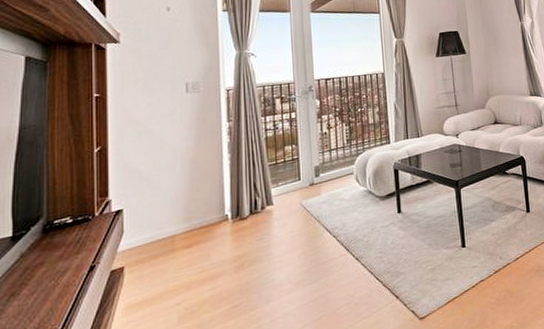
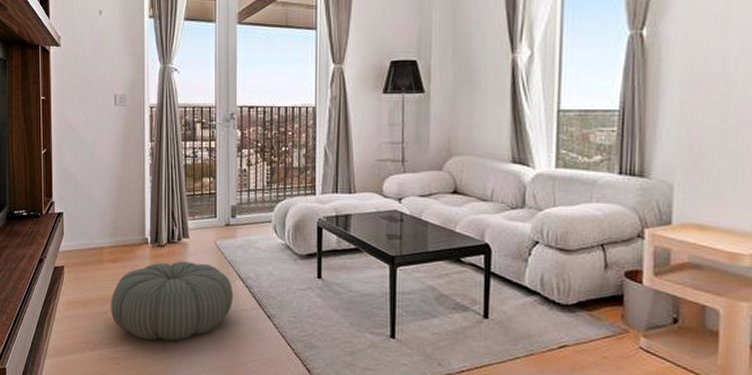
pouf: none [185,225,321,320] -> present [111,261,233,341]

